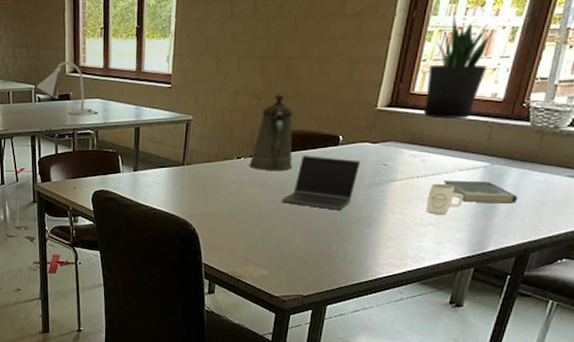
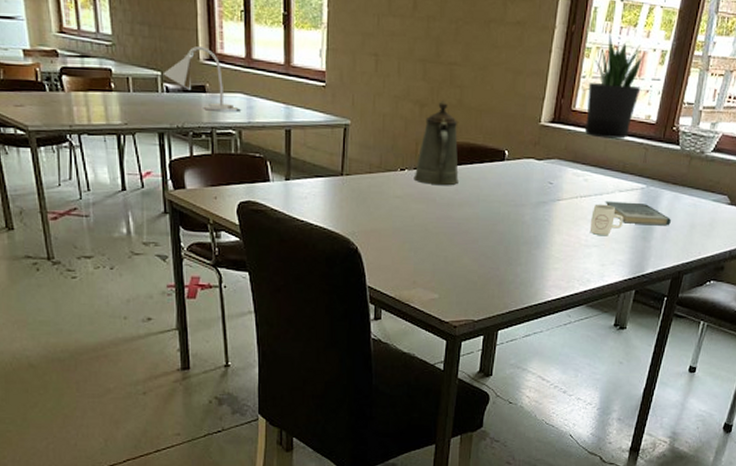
laptop computer: present [281,156,361,210] -> none [448,170,527,229]

